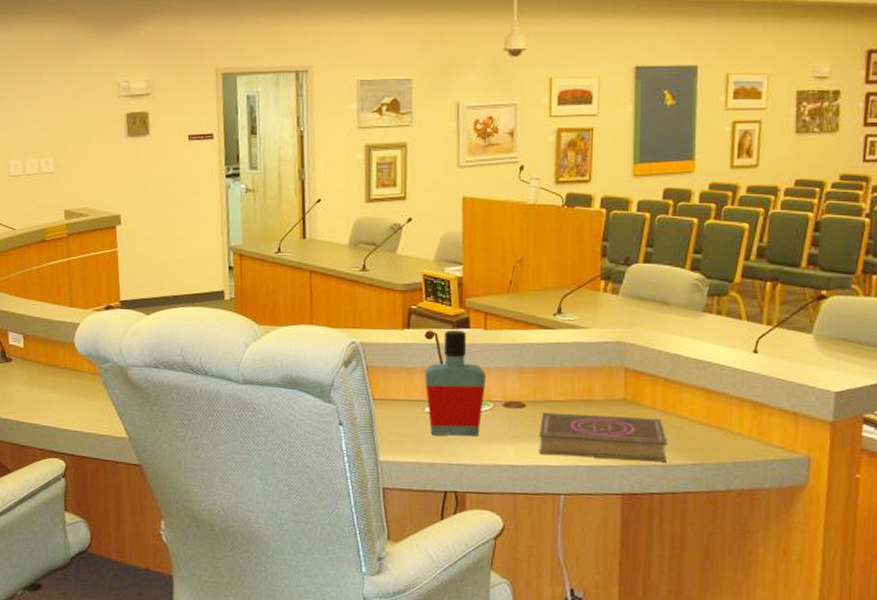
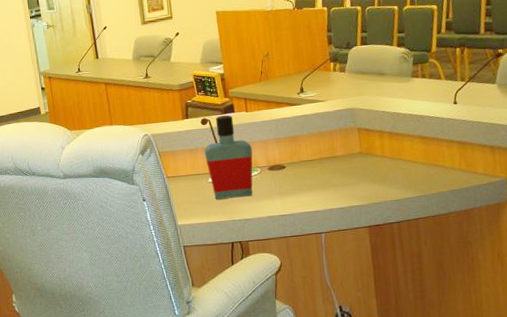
book: present [539,412,668,462] -> none [298,164,399,203]

